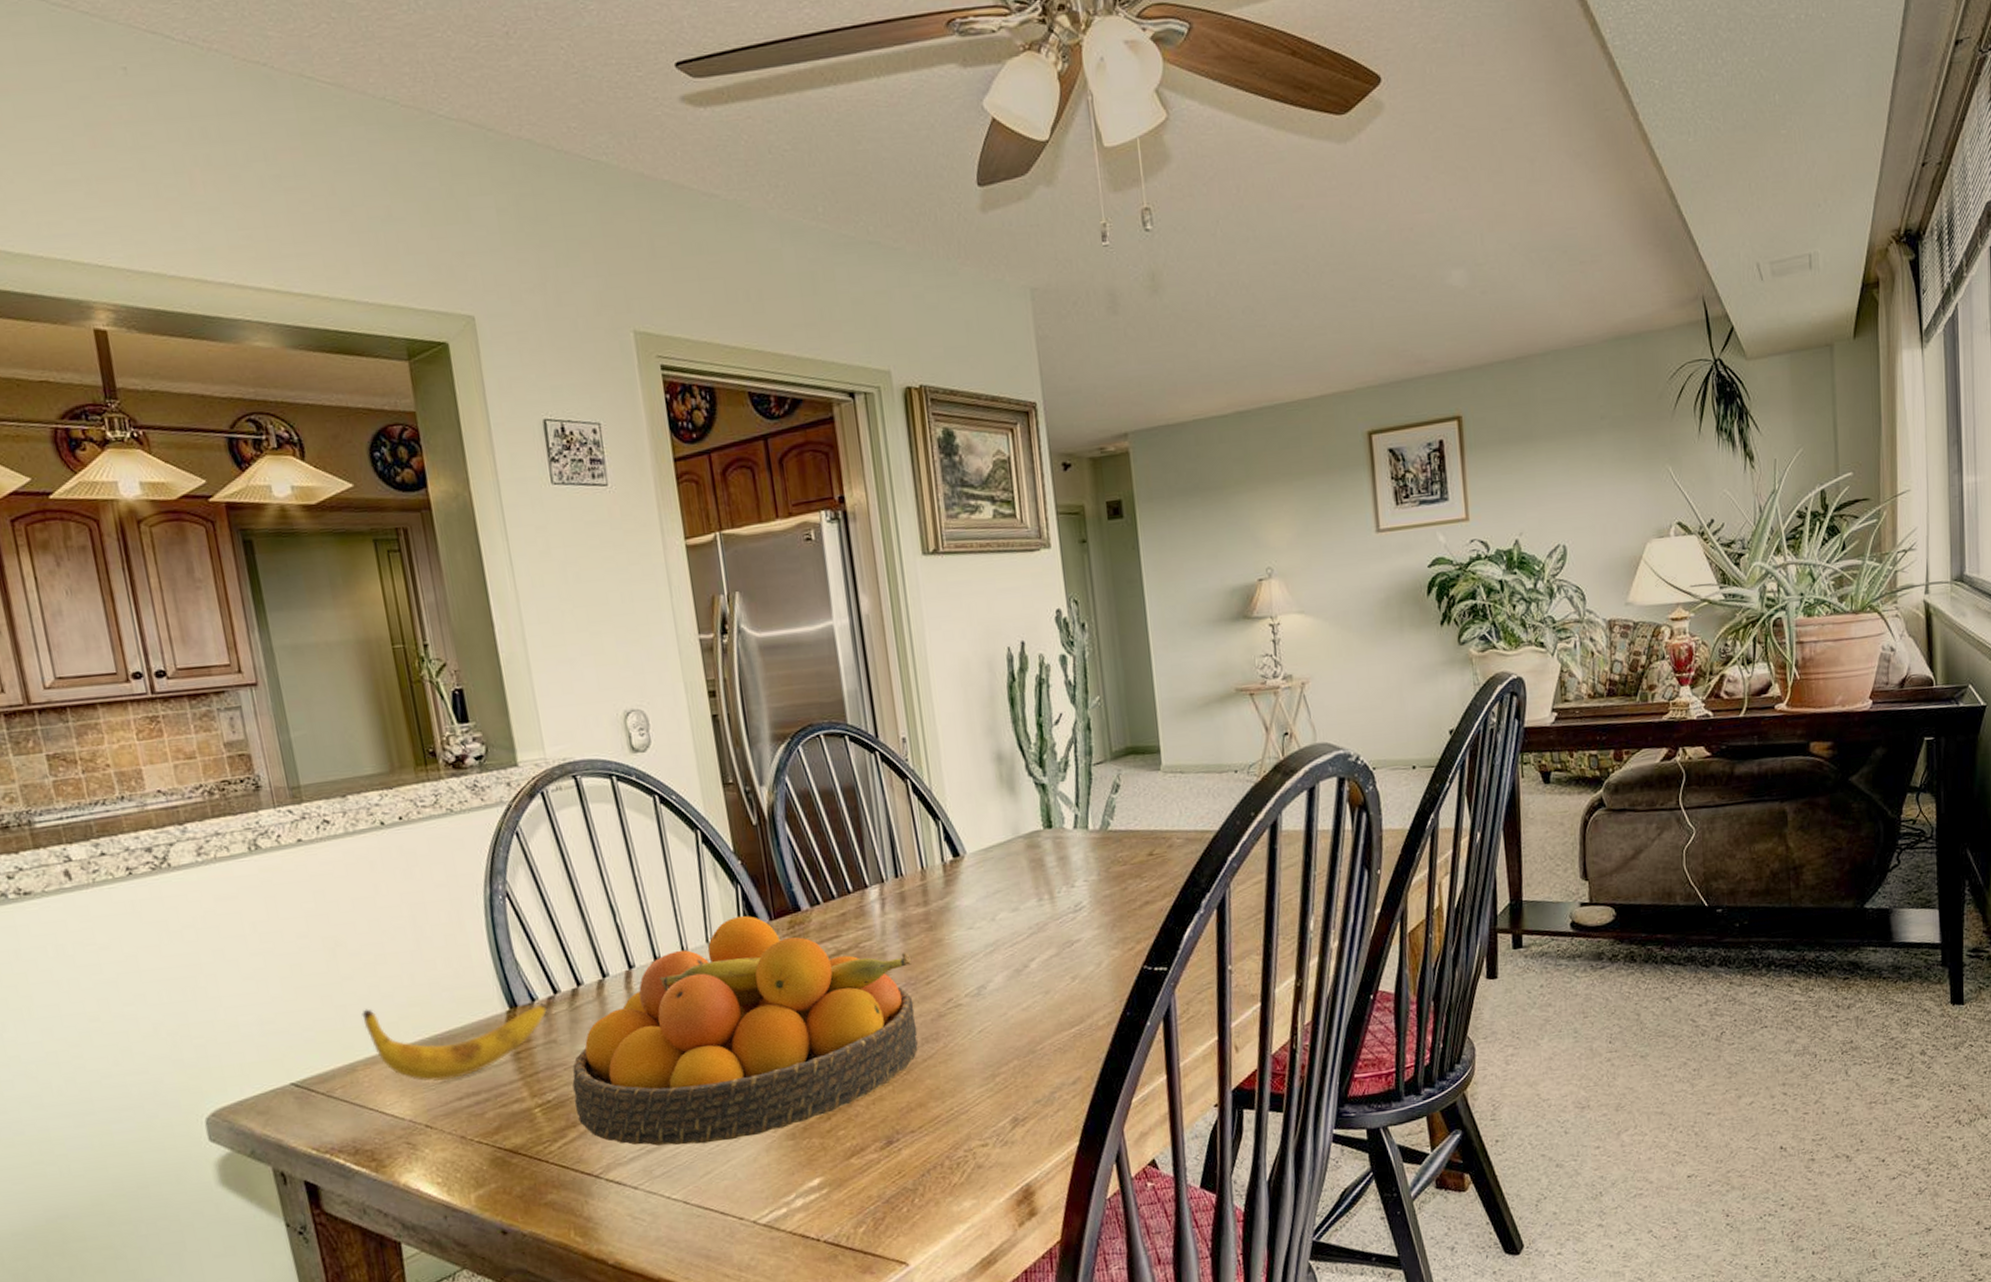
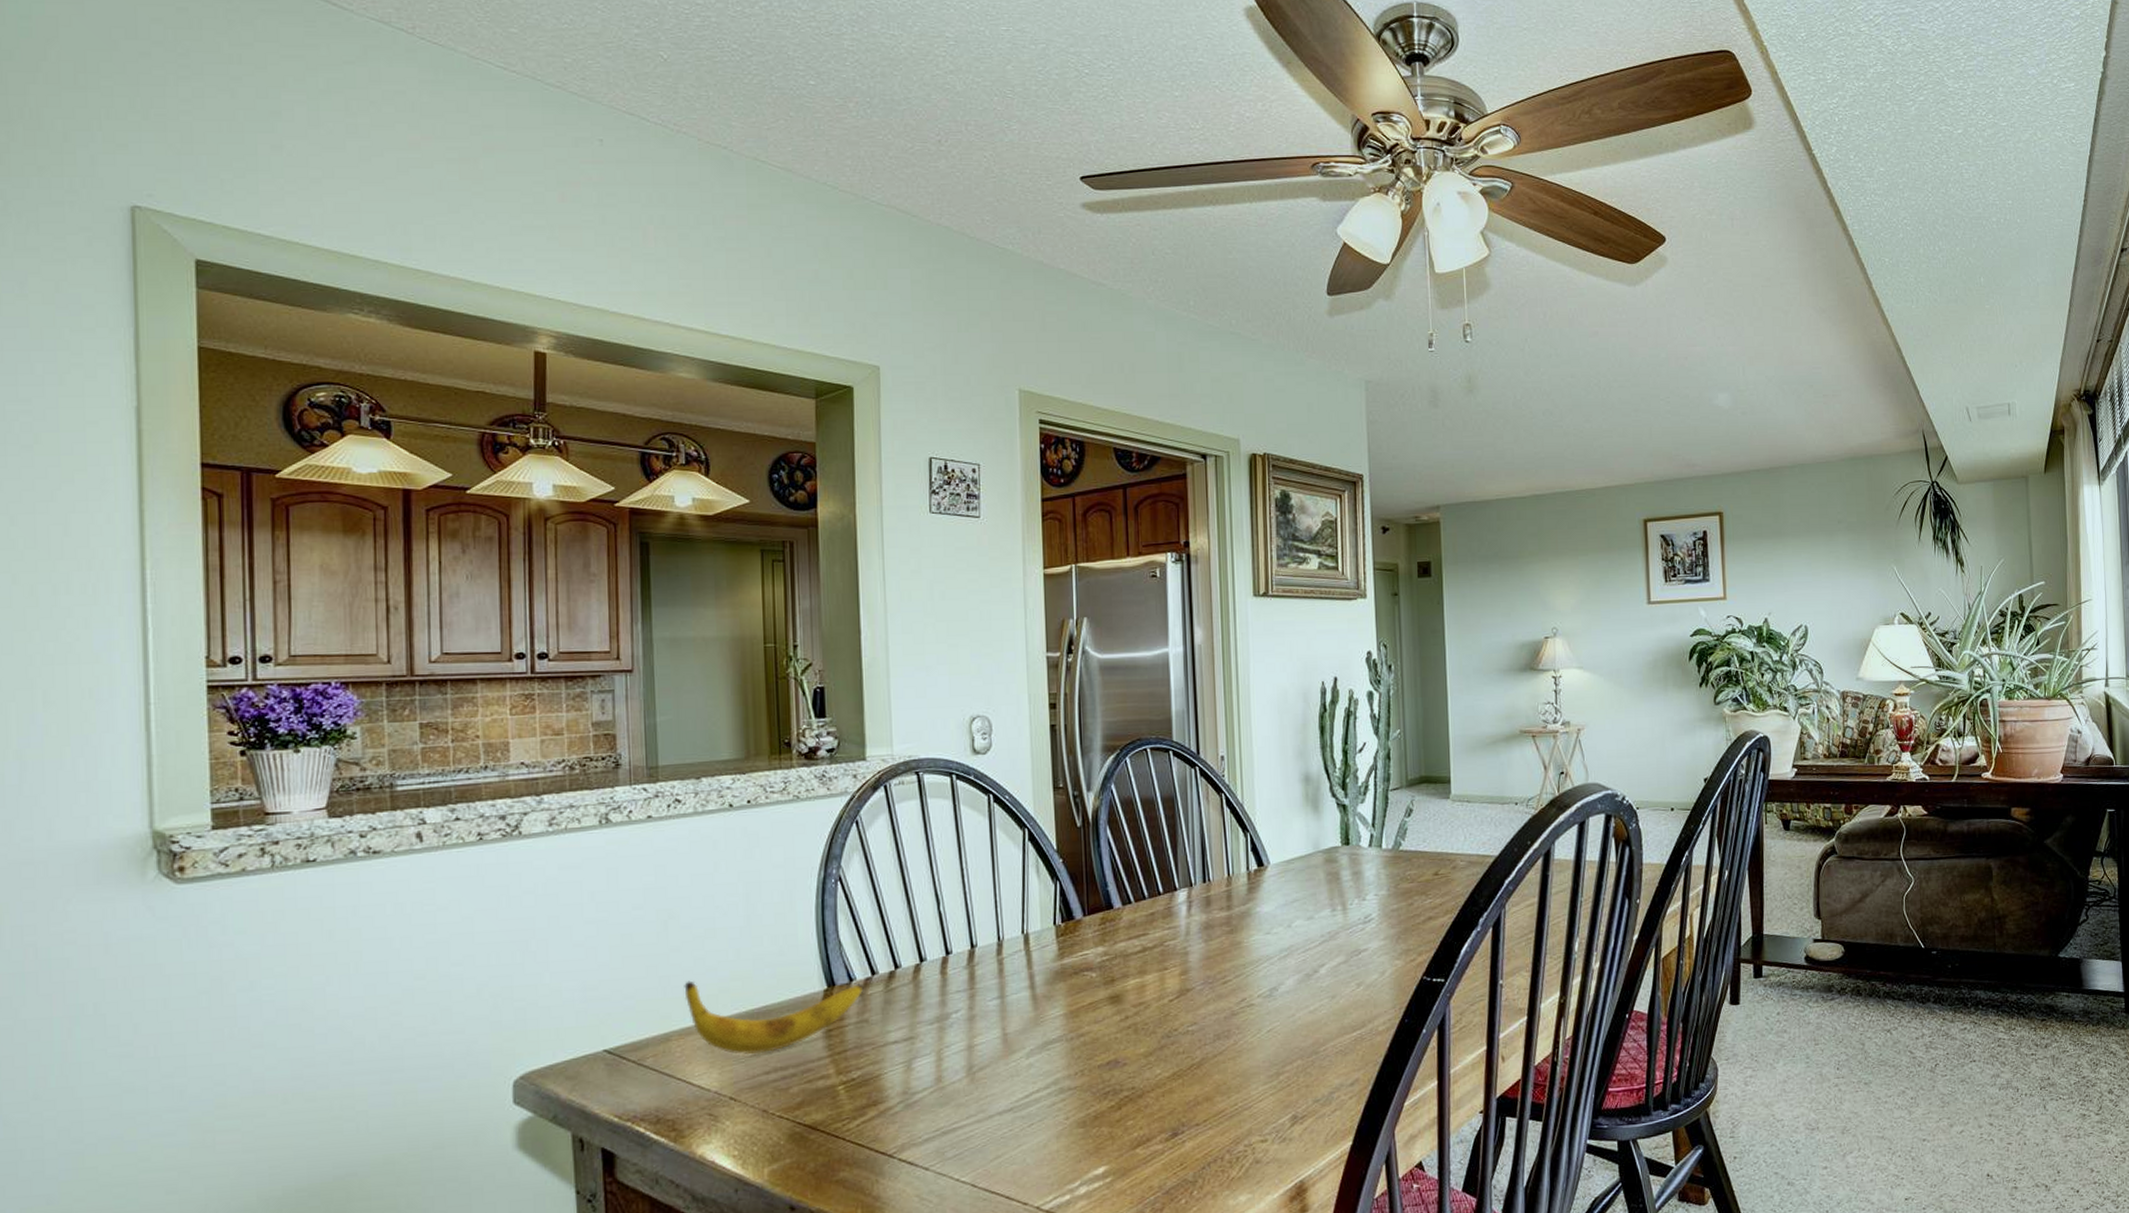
fruit bowl: present [572,916,918,1146] -> none [878,911,1212,1128]

